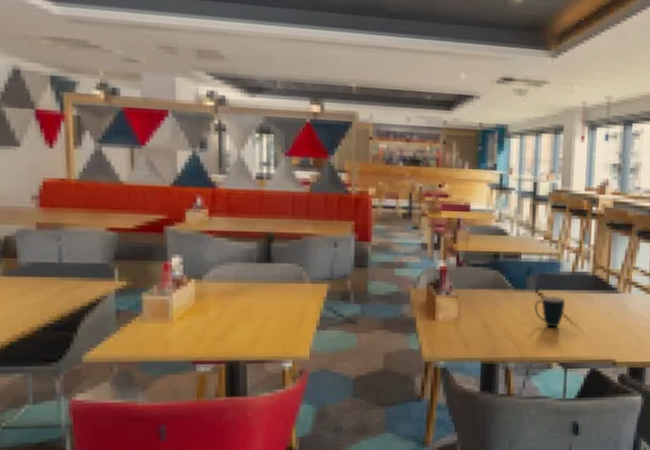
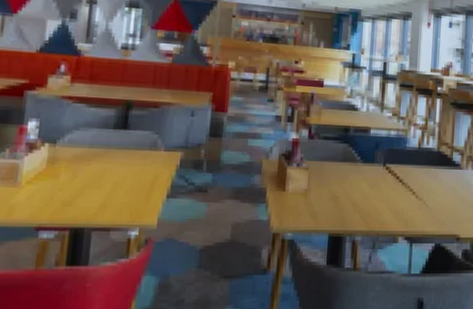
mug: present [534,296,565,327] -> none [382,170,412,201]

